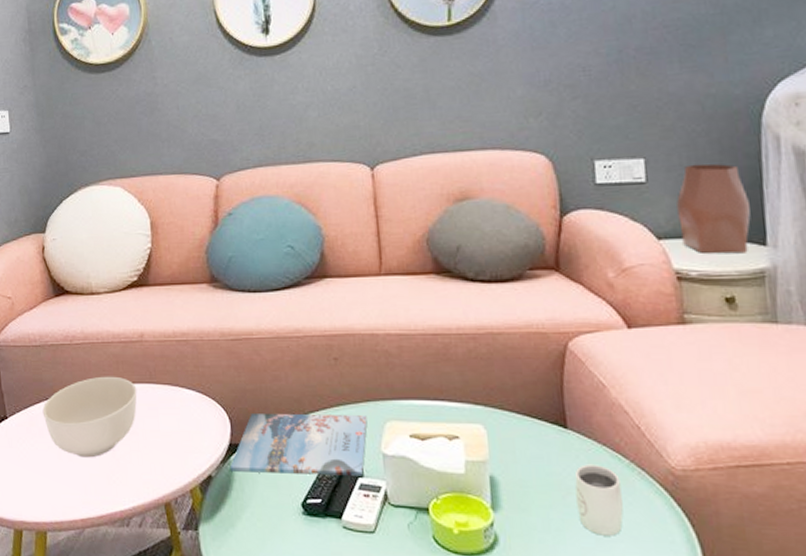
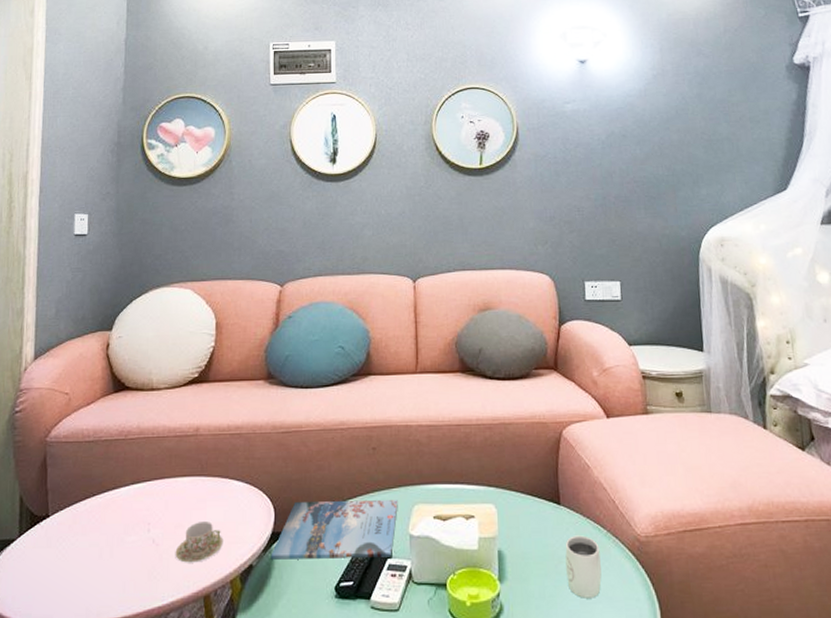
bowl: present [42,376,137,458] -> none [88,470,187,554]
teacup: none [131,429,180,470] -> present [175,522,223,563]
vase: present [676,163,751,254] -> none [642,287,693,358]

